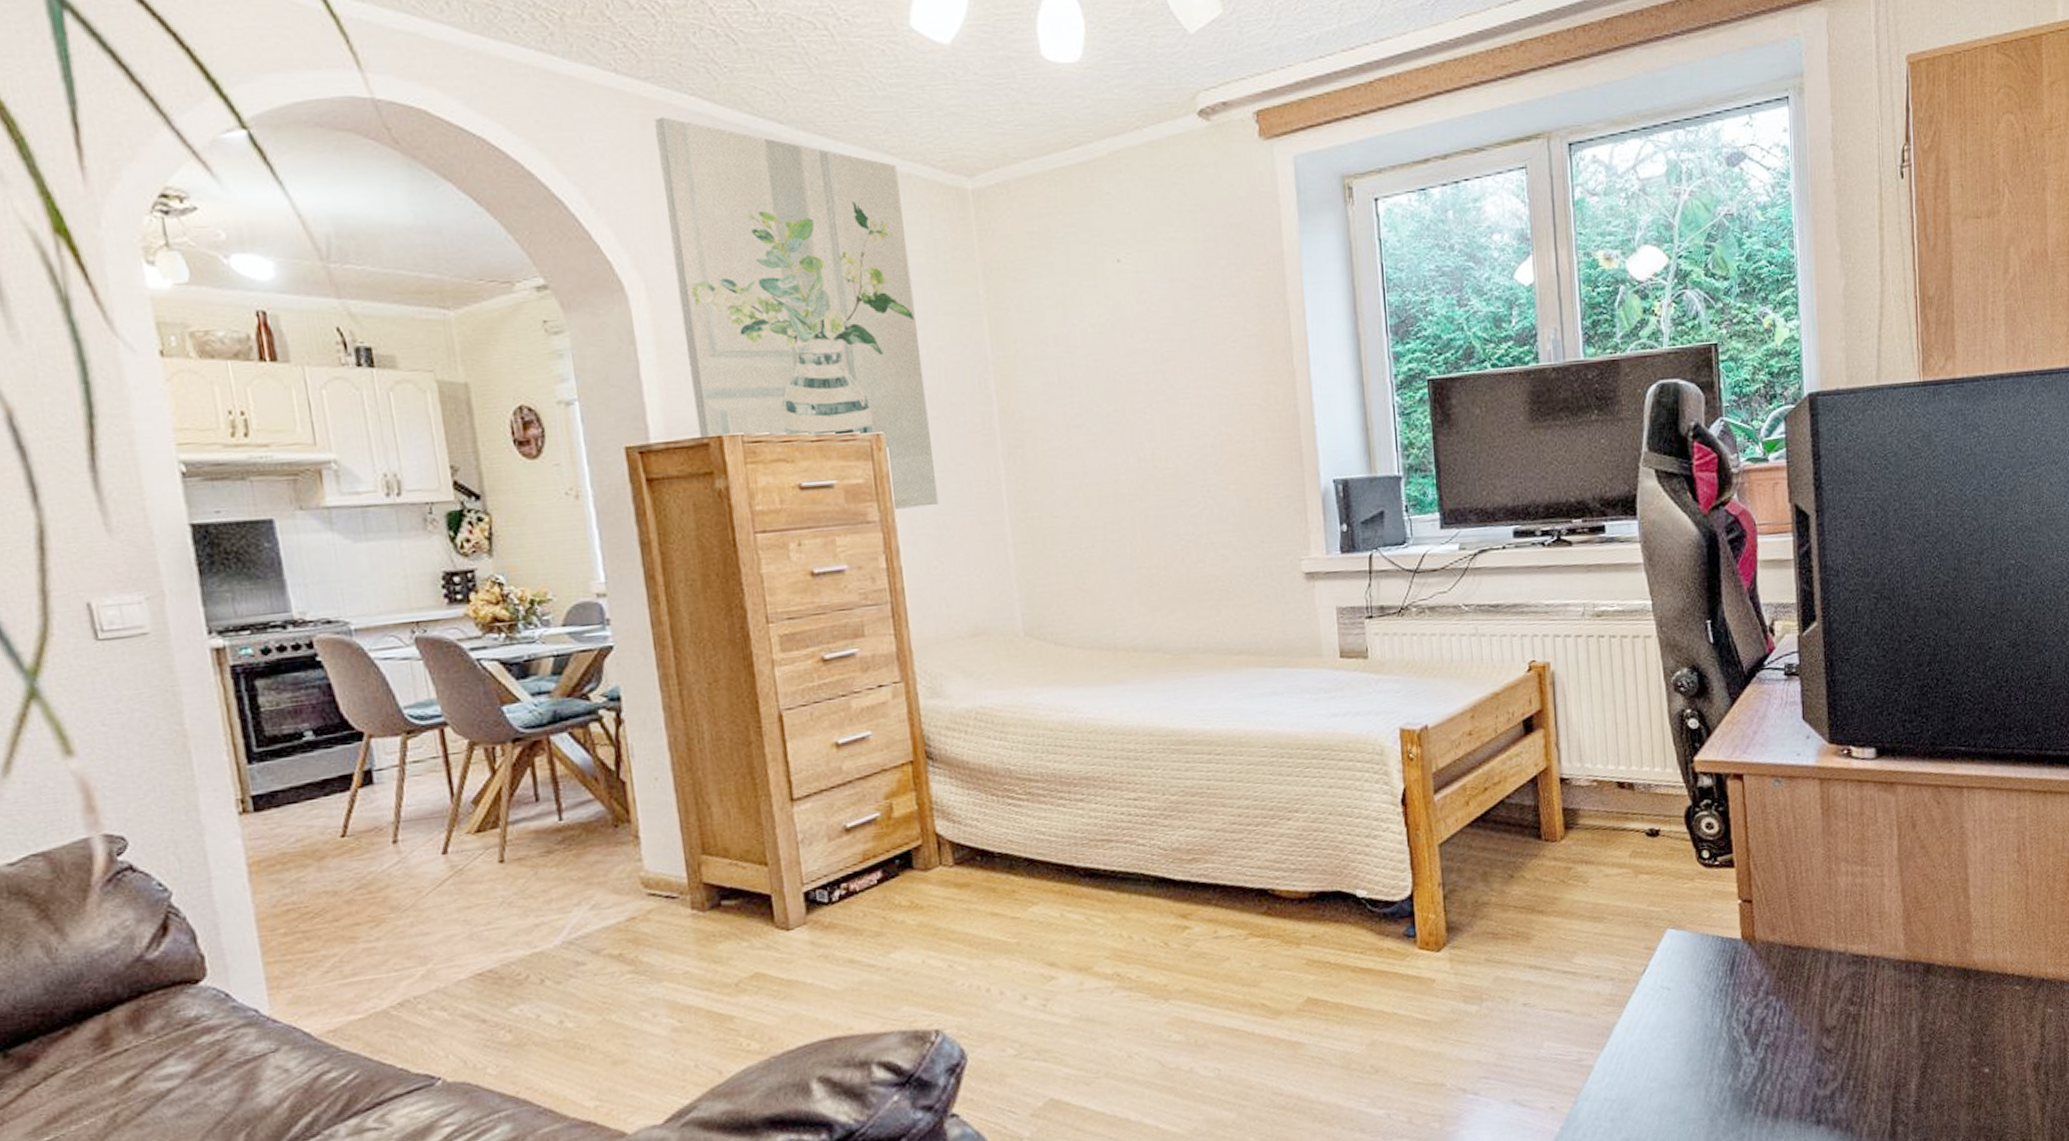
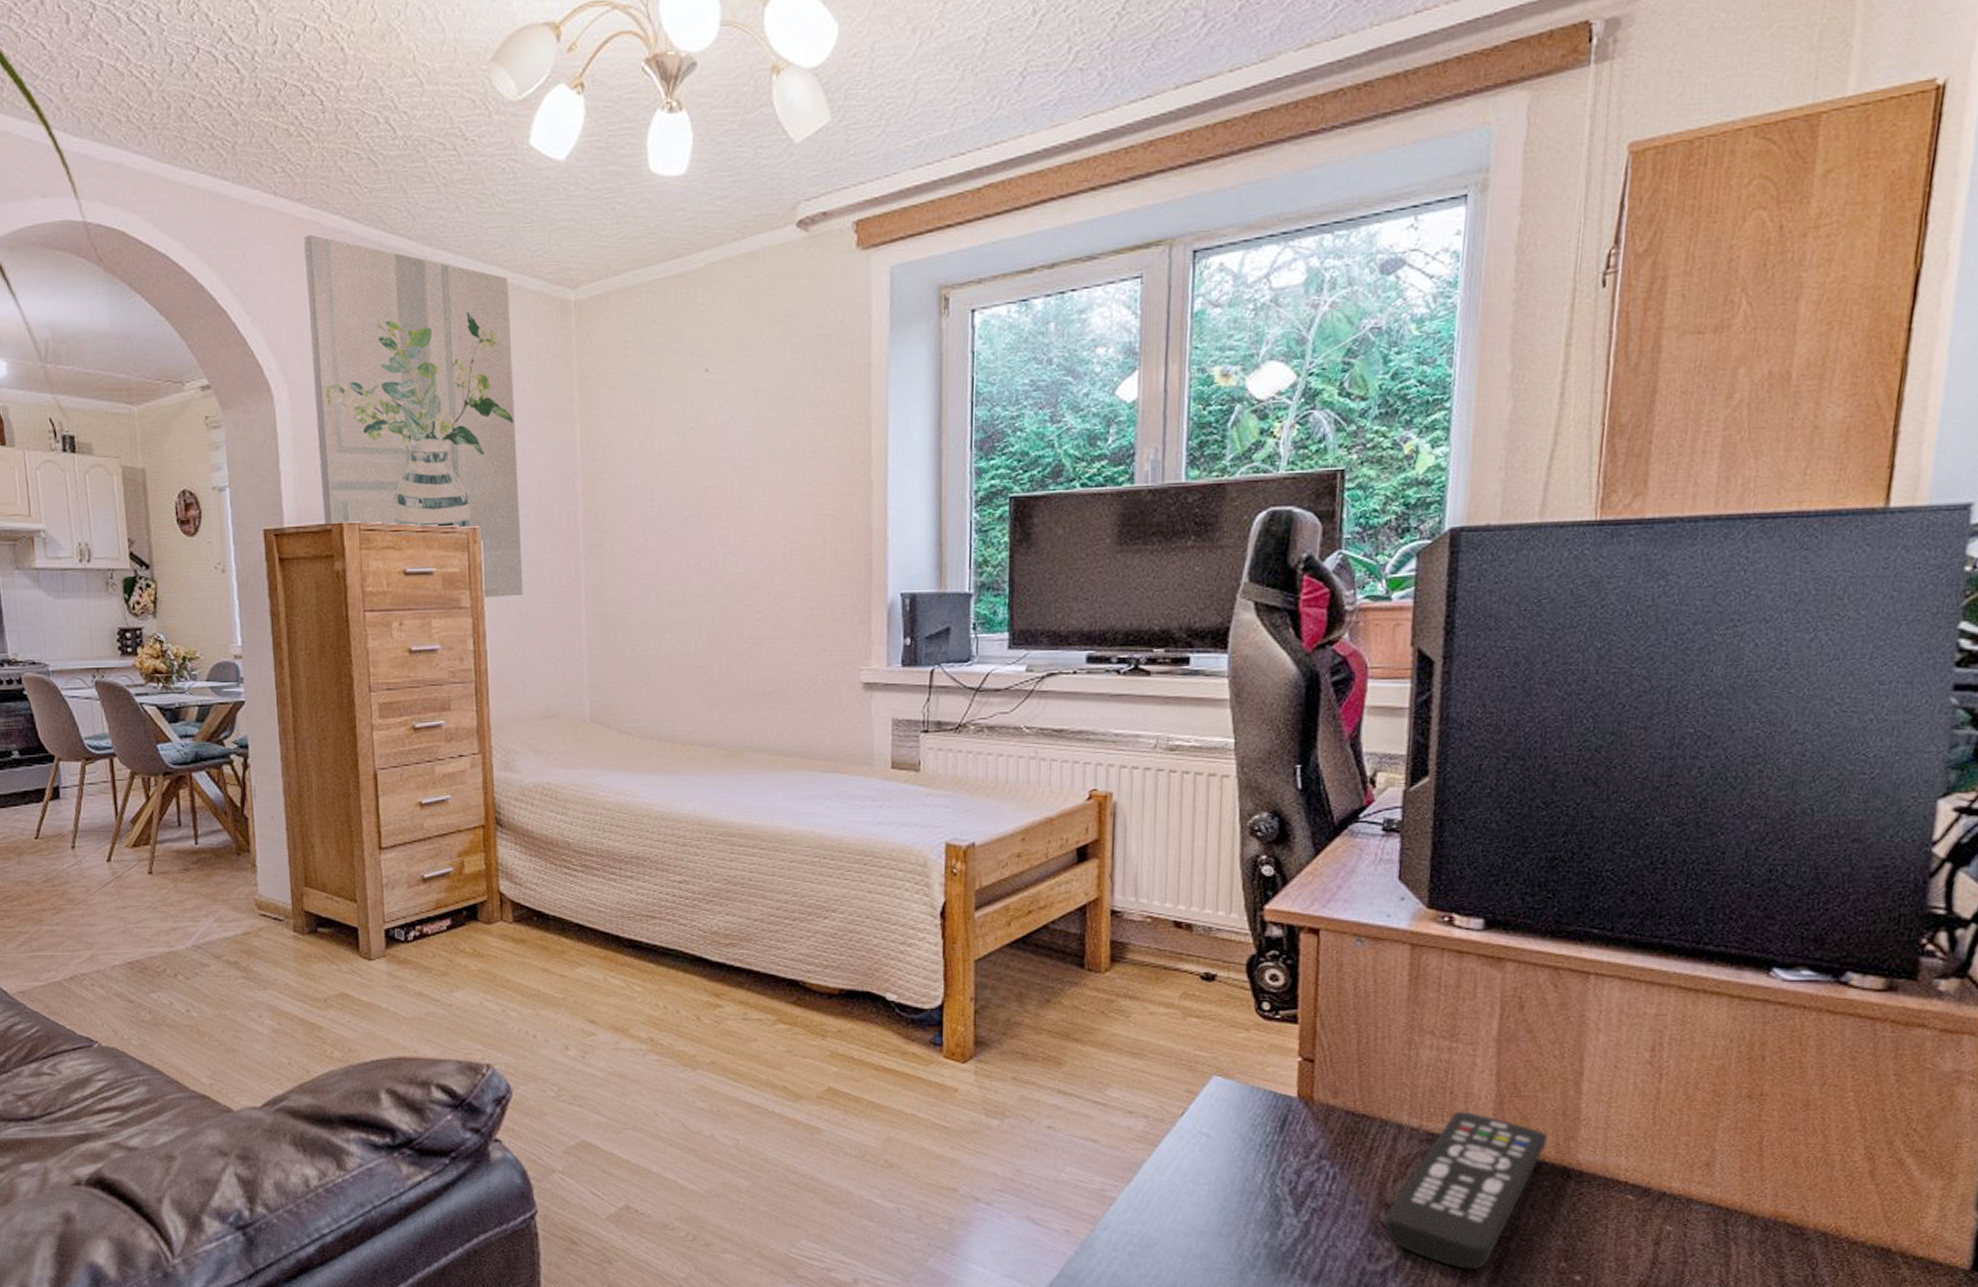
remote control: none [1827,929,1948,1080] -> present [1385,1110,1548,1269]

